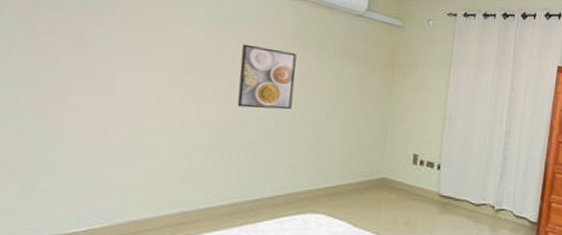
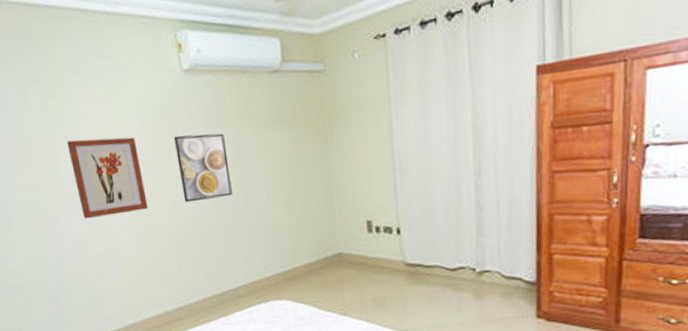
wall art: none [105,18,198,106] -> present [67,137,148,219]

